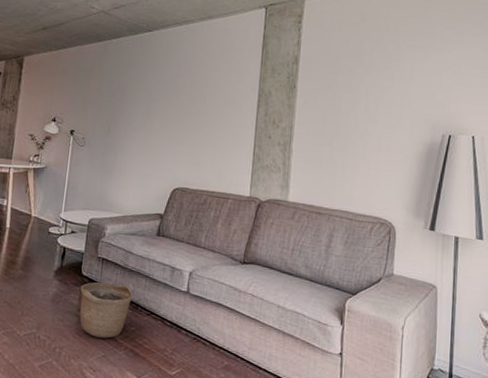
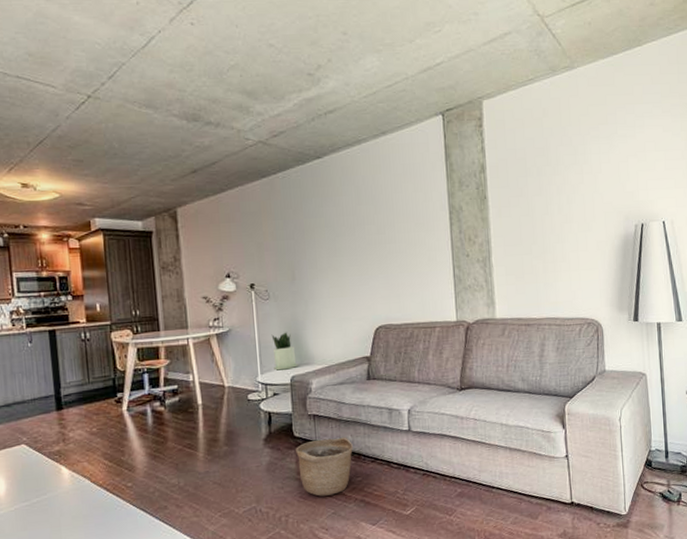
planter: none [76,177,98,212] -> present [271,332,298,371]

